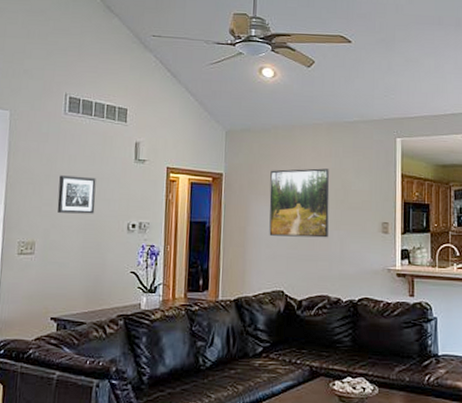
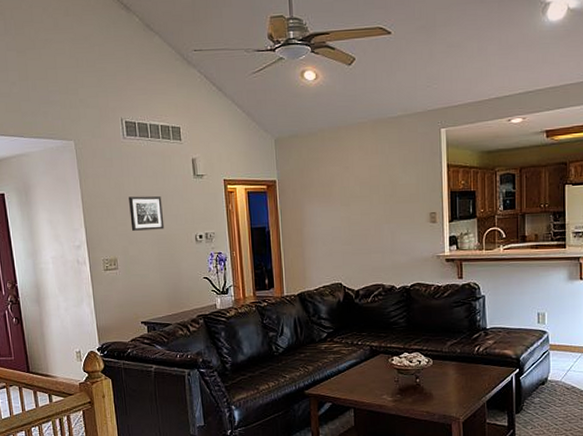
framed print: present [269,168,330,238] -> none [321,166,379,234]

